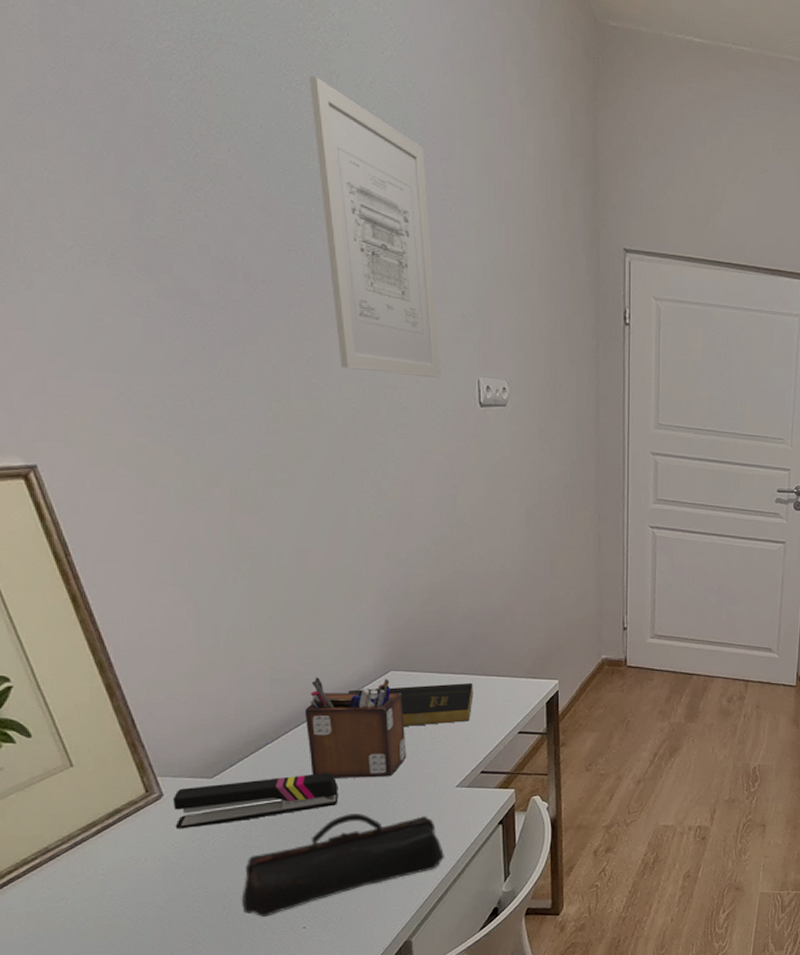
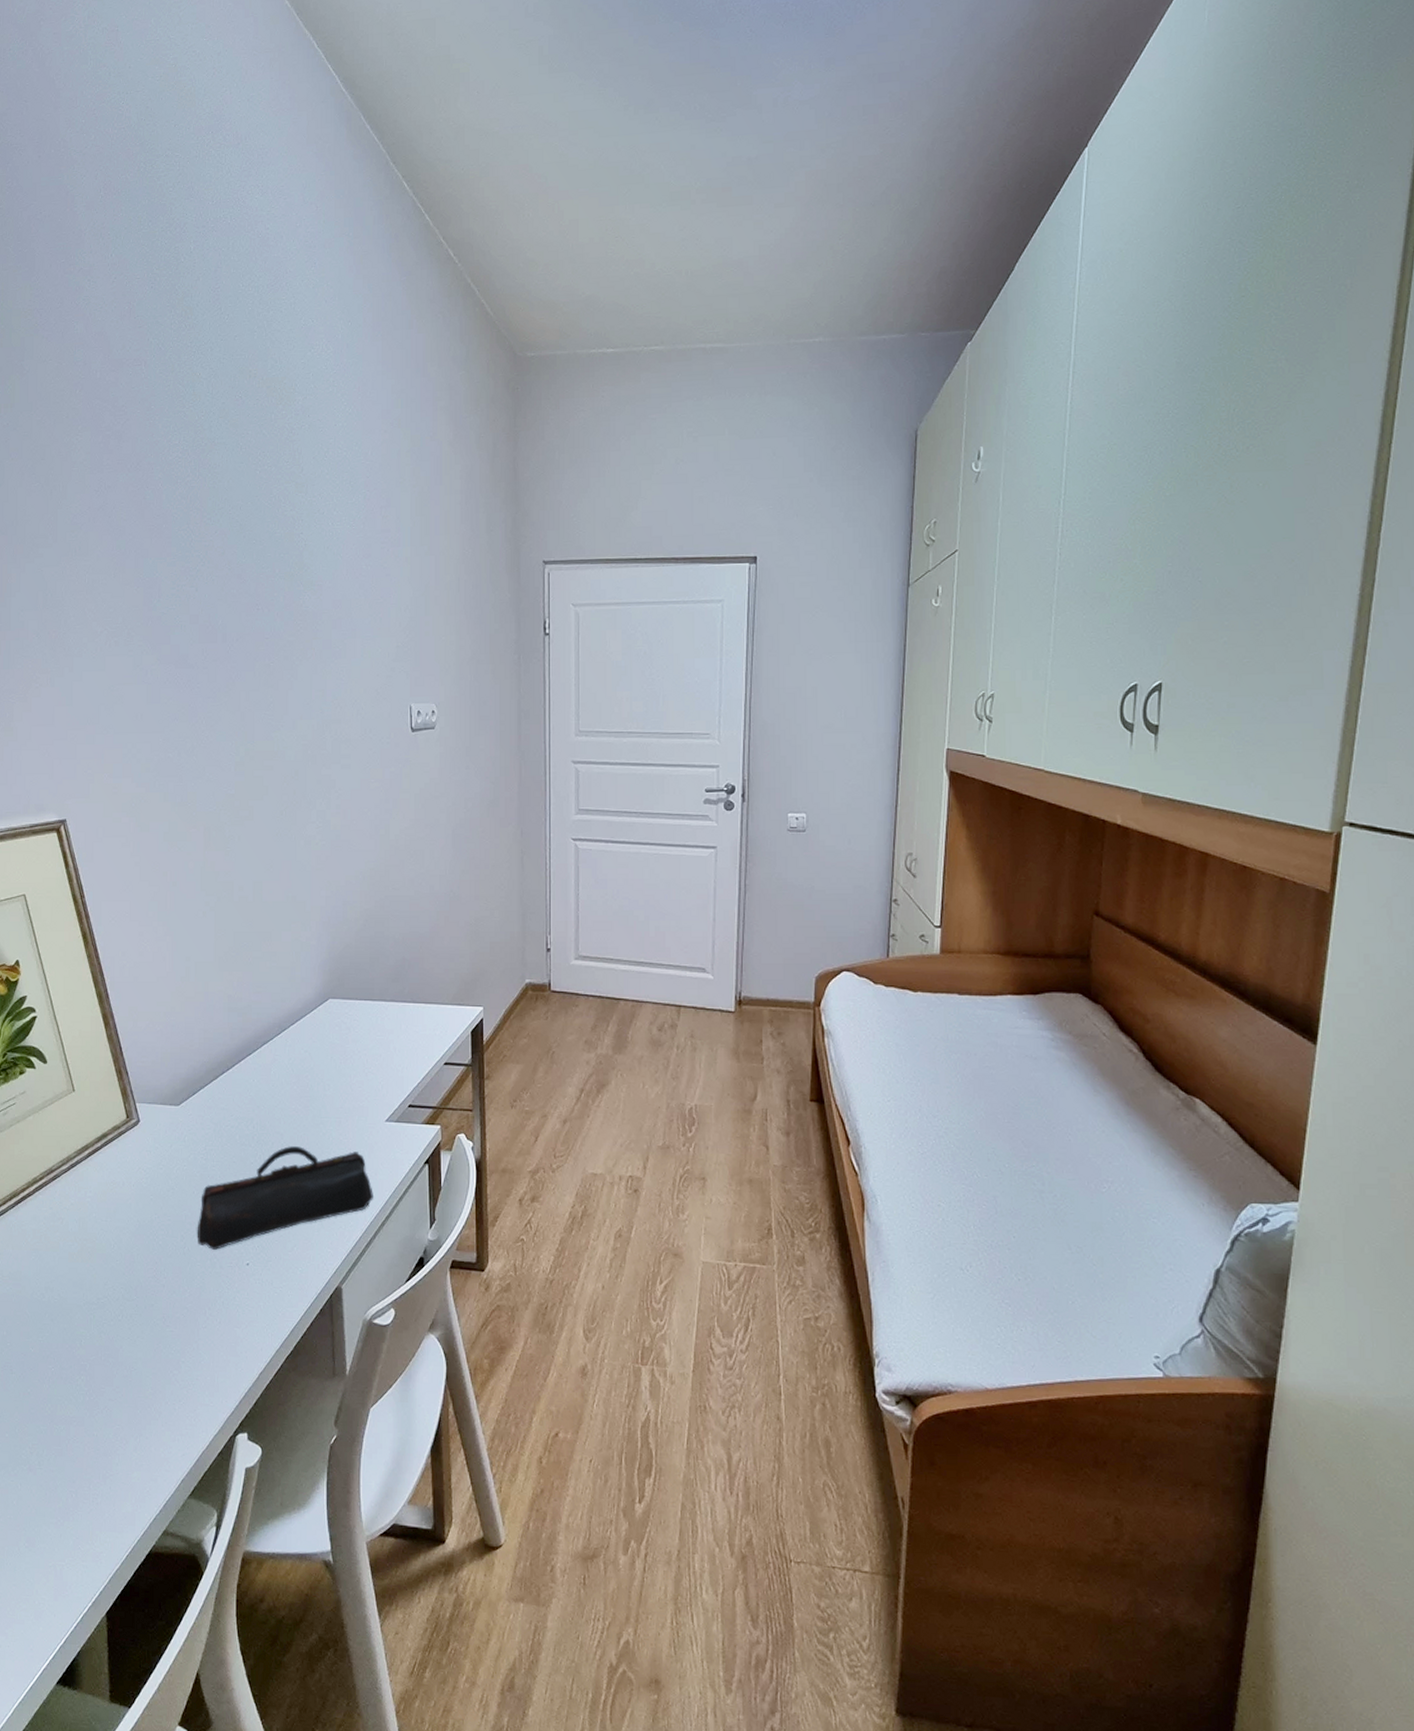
stapler: present [172,772,339,829] -> none [147,1102,281,1156]
desk organizer: present [304,676,407,778] -> none [255,1005,342,1109]
wall art: present [309,76,441,379] -> none [278,457,378,709]
book: present [347,682,473,727] -> none [292,1010,403,1057]

